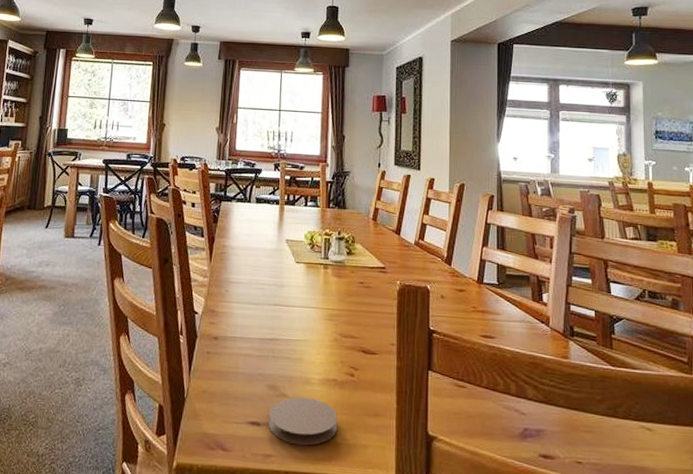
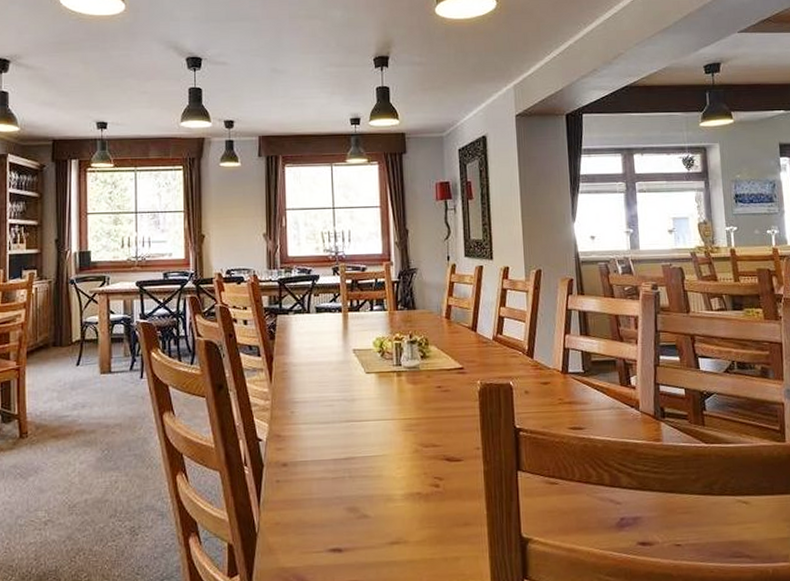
coaster: present [268,397,338,446] -> none [350,515,427,567]

